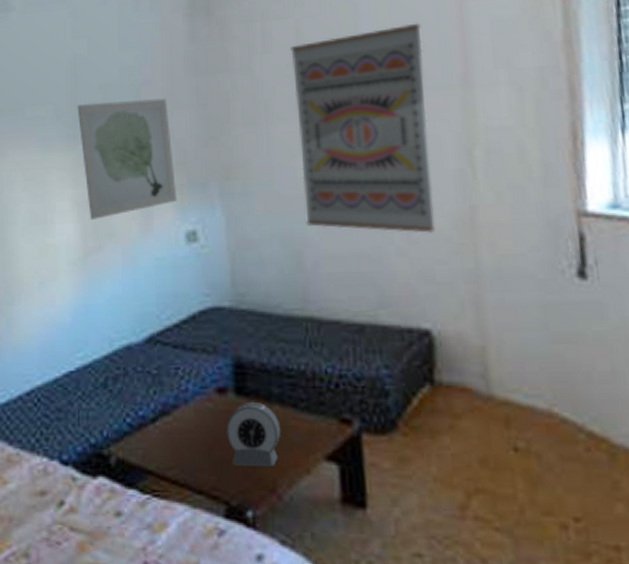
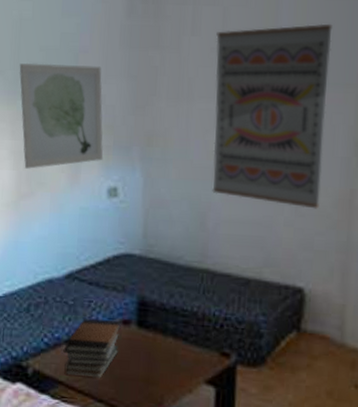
book stack: none [150,389,217,465] -> present [63,318,121,380]
alarm clock: present [226,403,280,466] -> none [126,333,172,385]

